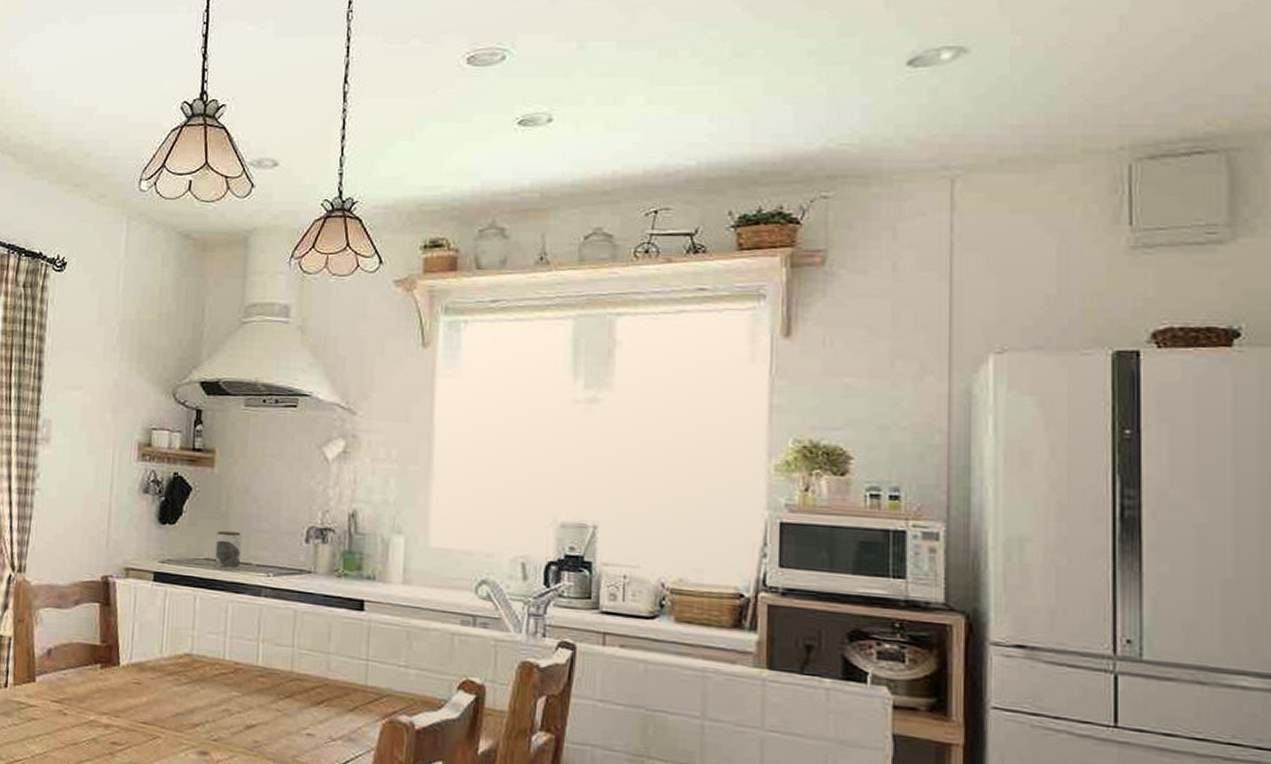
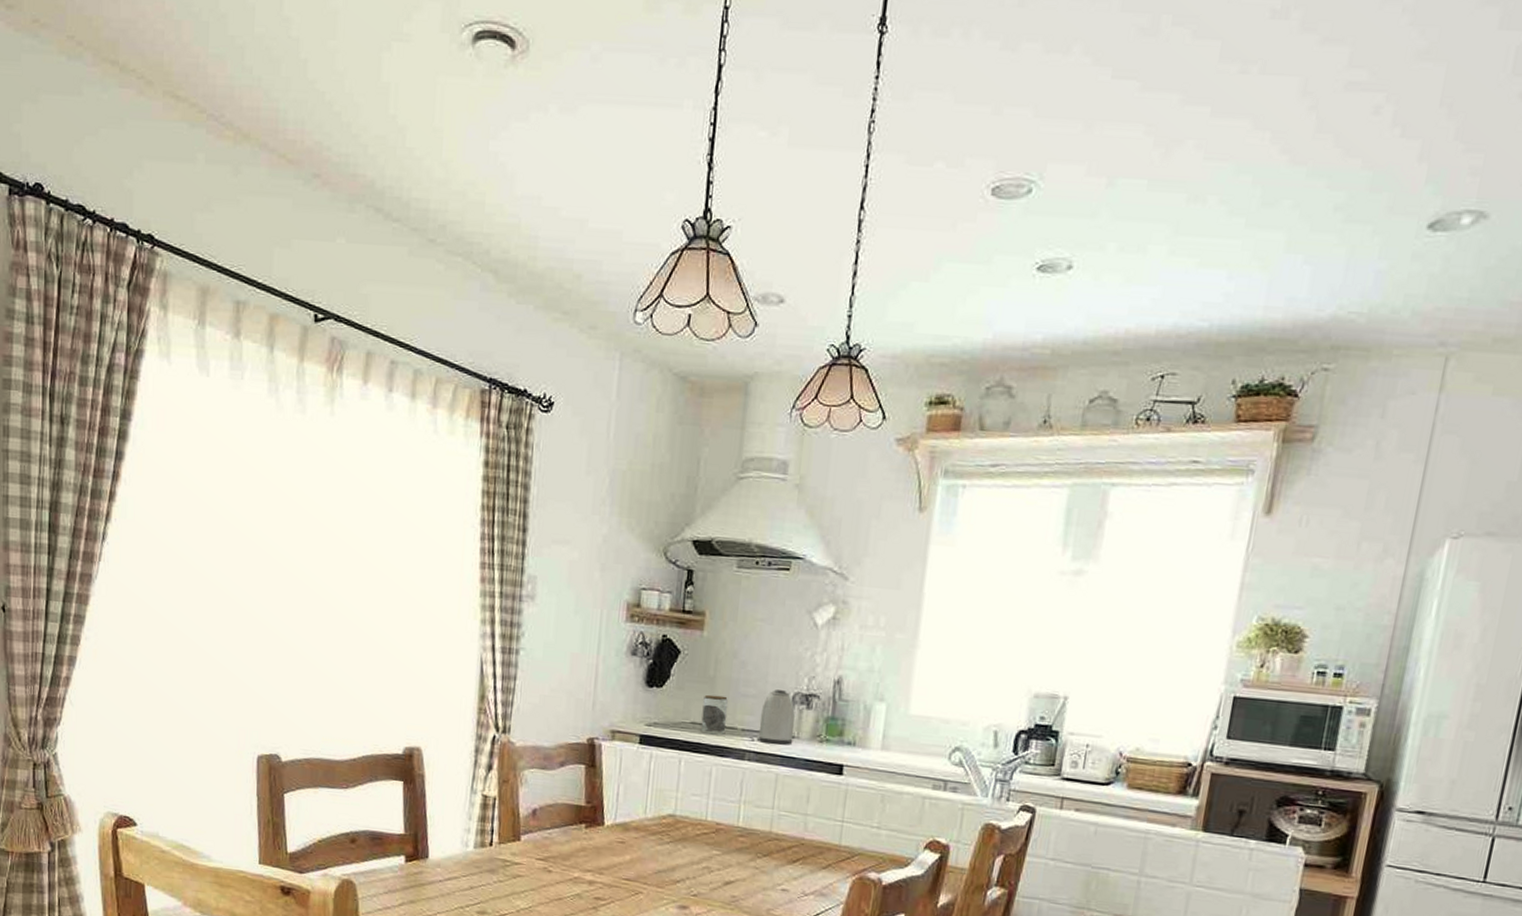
kettle: none [274,524,311,582] -> present [758,690,795,746]

